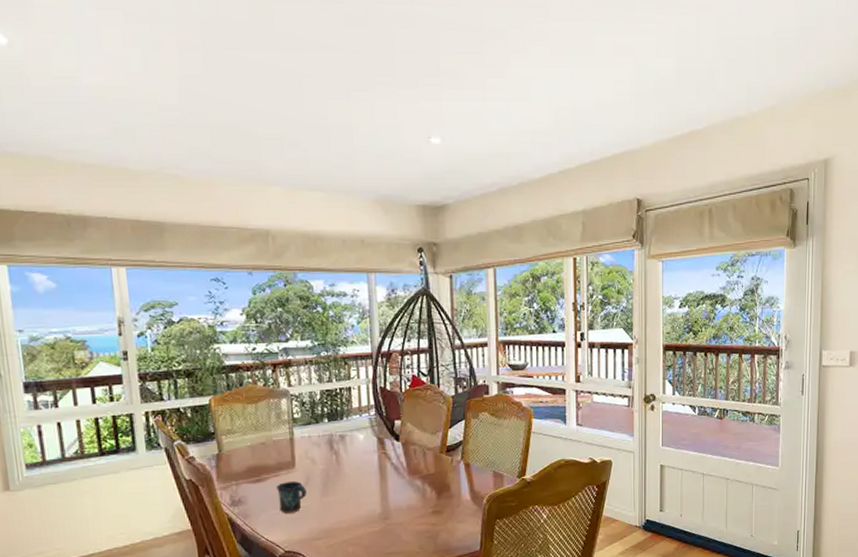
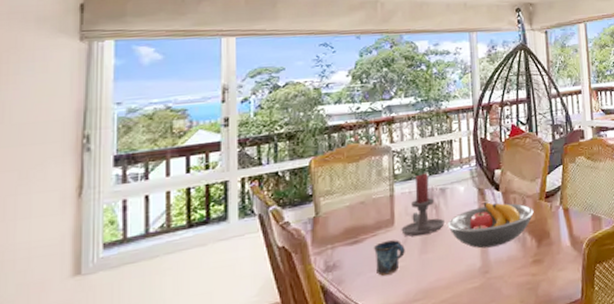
candle holder: none [302,419,345,479] -> present [401,173,445,237]
fruit bowl: none [347,452,434,496] -> present [447,202,534,249]

